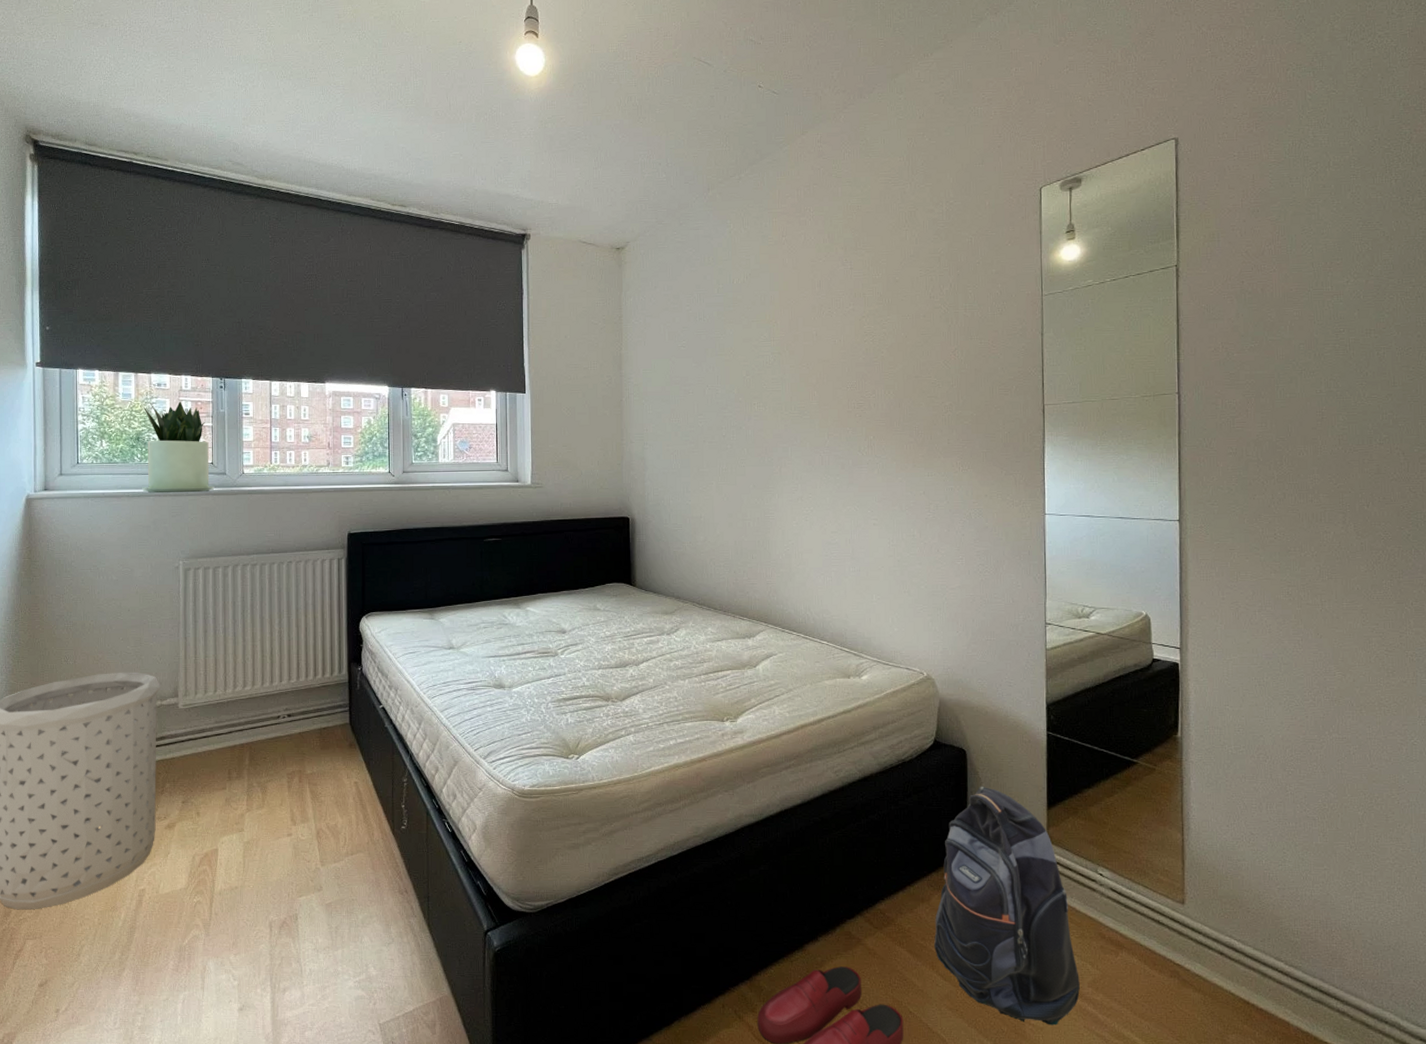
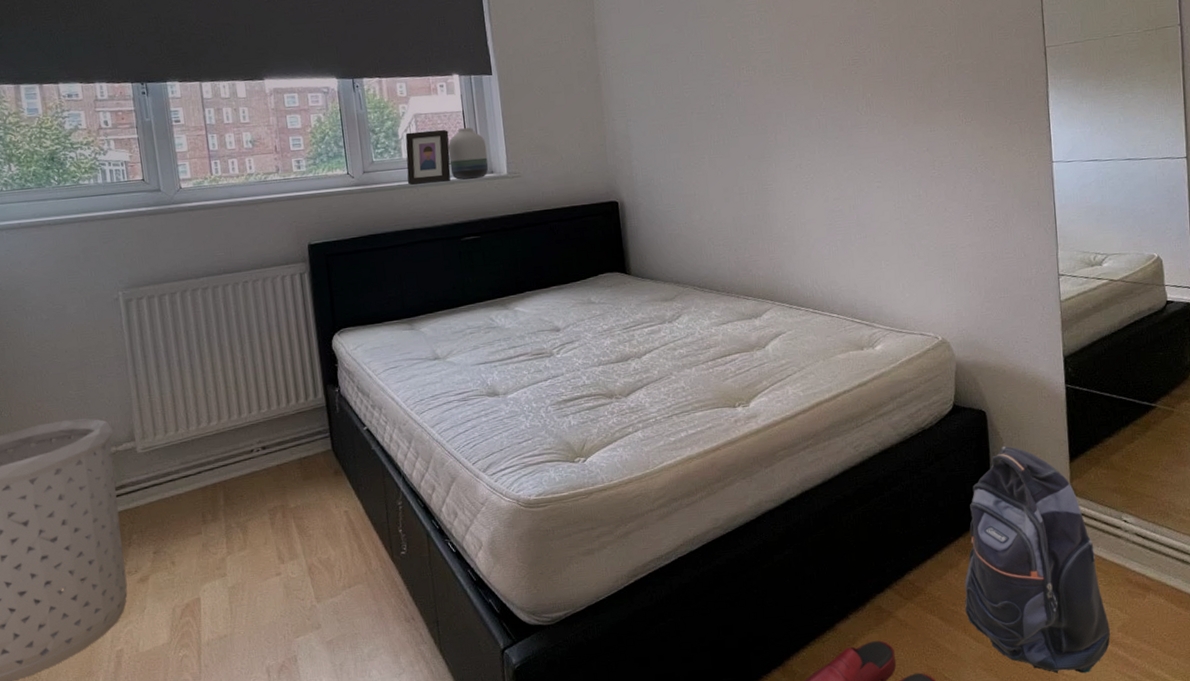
planter: present [141,402,216,494] -> none [54,113,151,220]
picture frame: none [441,439,482,488] -> present [405,129,451,186]
vase: none [480,439,515,487] -> present [448,127,489,180]

